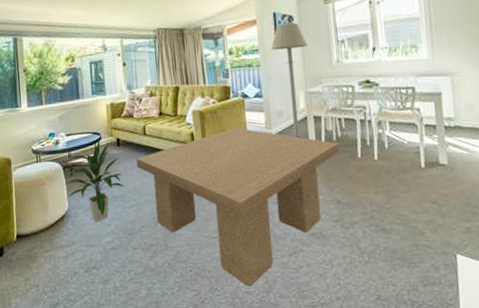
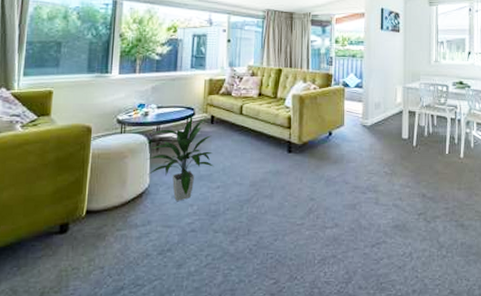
coffee table: present [136,127,340,287] -> none [229,115,429,277]
floor lamp: present [271,23,308,139] -> none [375,20,410,131]

